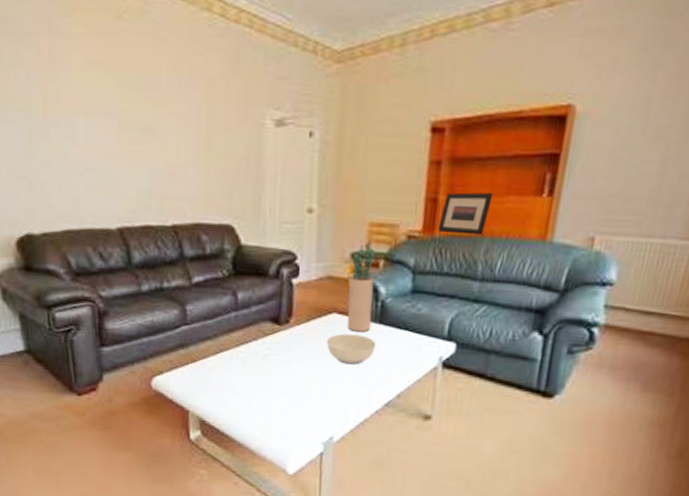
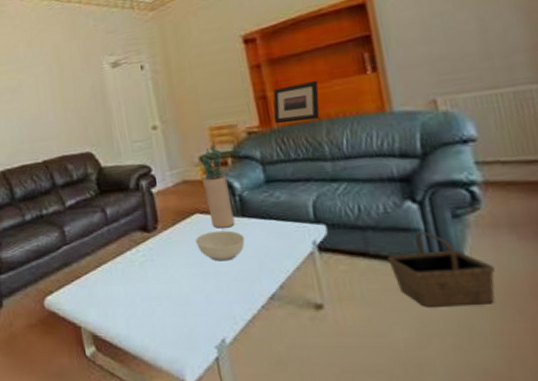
basket: none [500,362,585,432] -> present [387,232,495,307]

